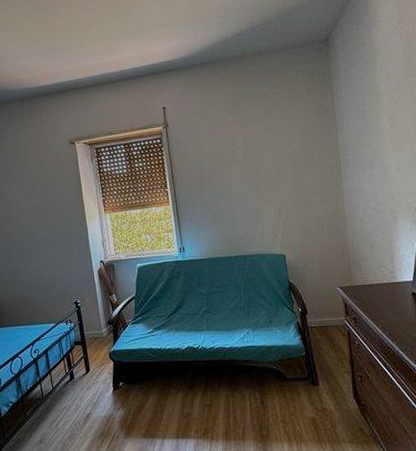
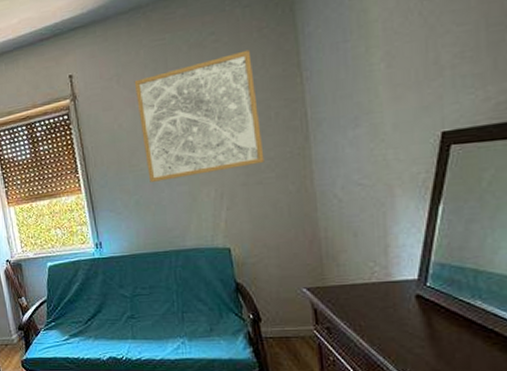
wall art: none [215,103,310,199] -> present [134,50,265,182]

